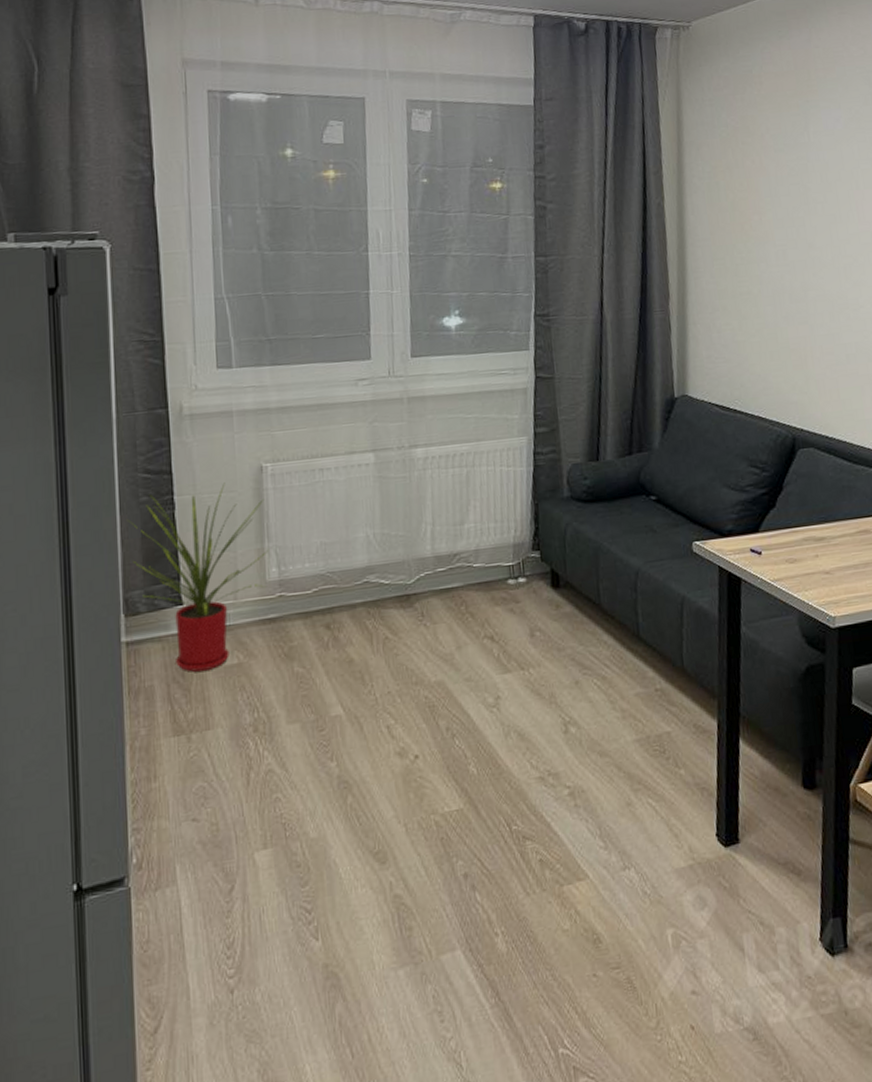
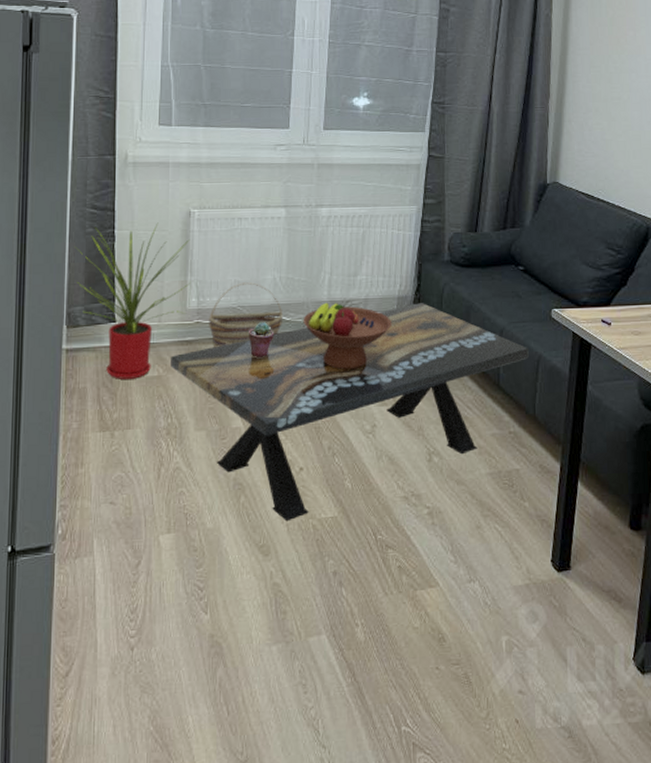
coffee table: none [251,549,671,821] -> present [169,303,529,522]
basket: none [293,543,381,625] -> present [209,282,282,348]
potted succulent: none [341,588,373,631] -> present [248,322,275,357]
fruit bowl: none [404,558,509,636] -> present [303,302,392,370]

